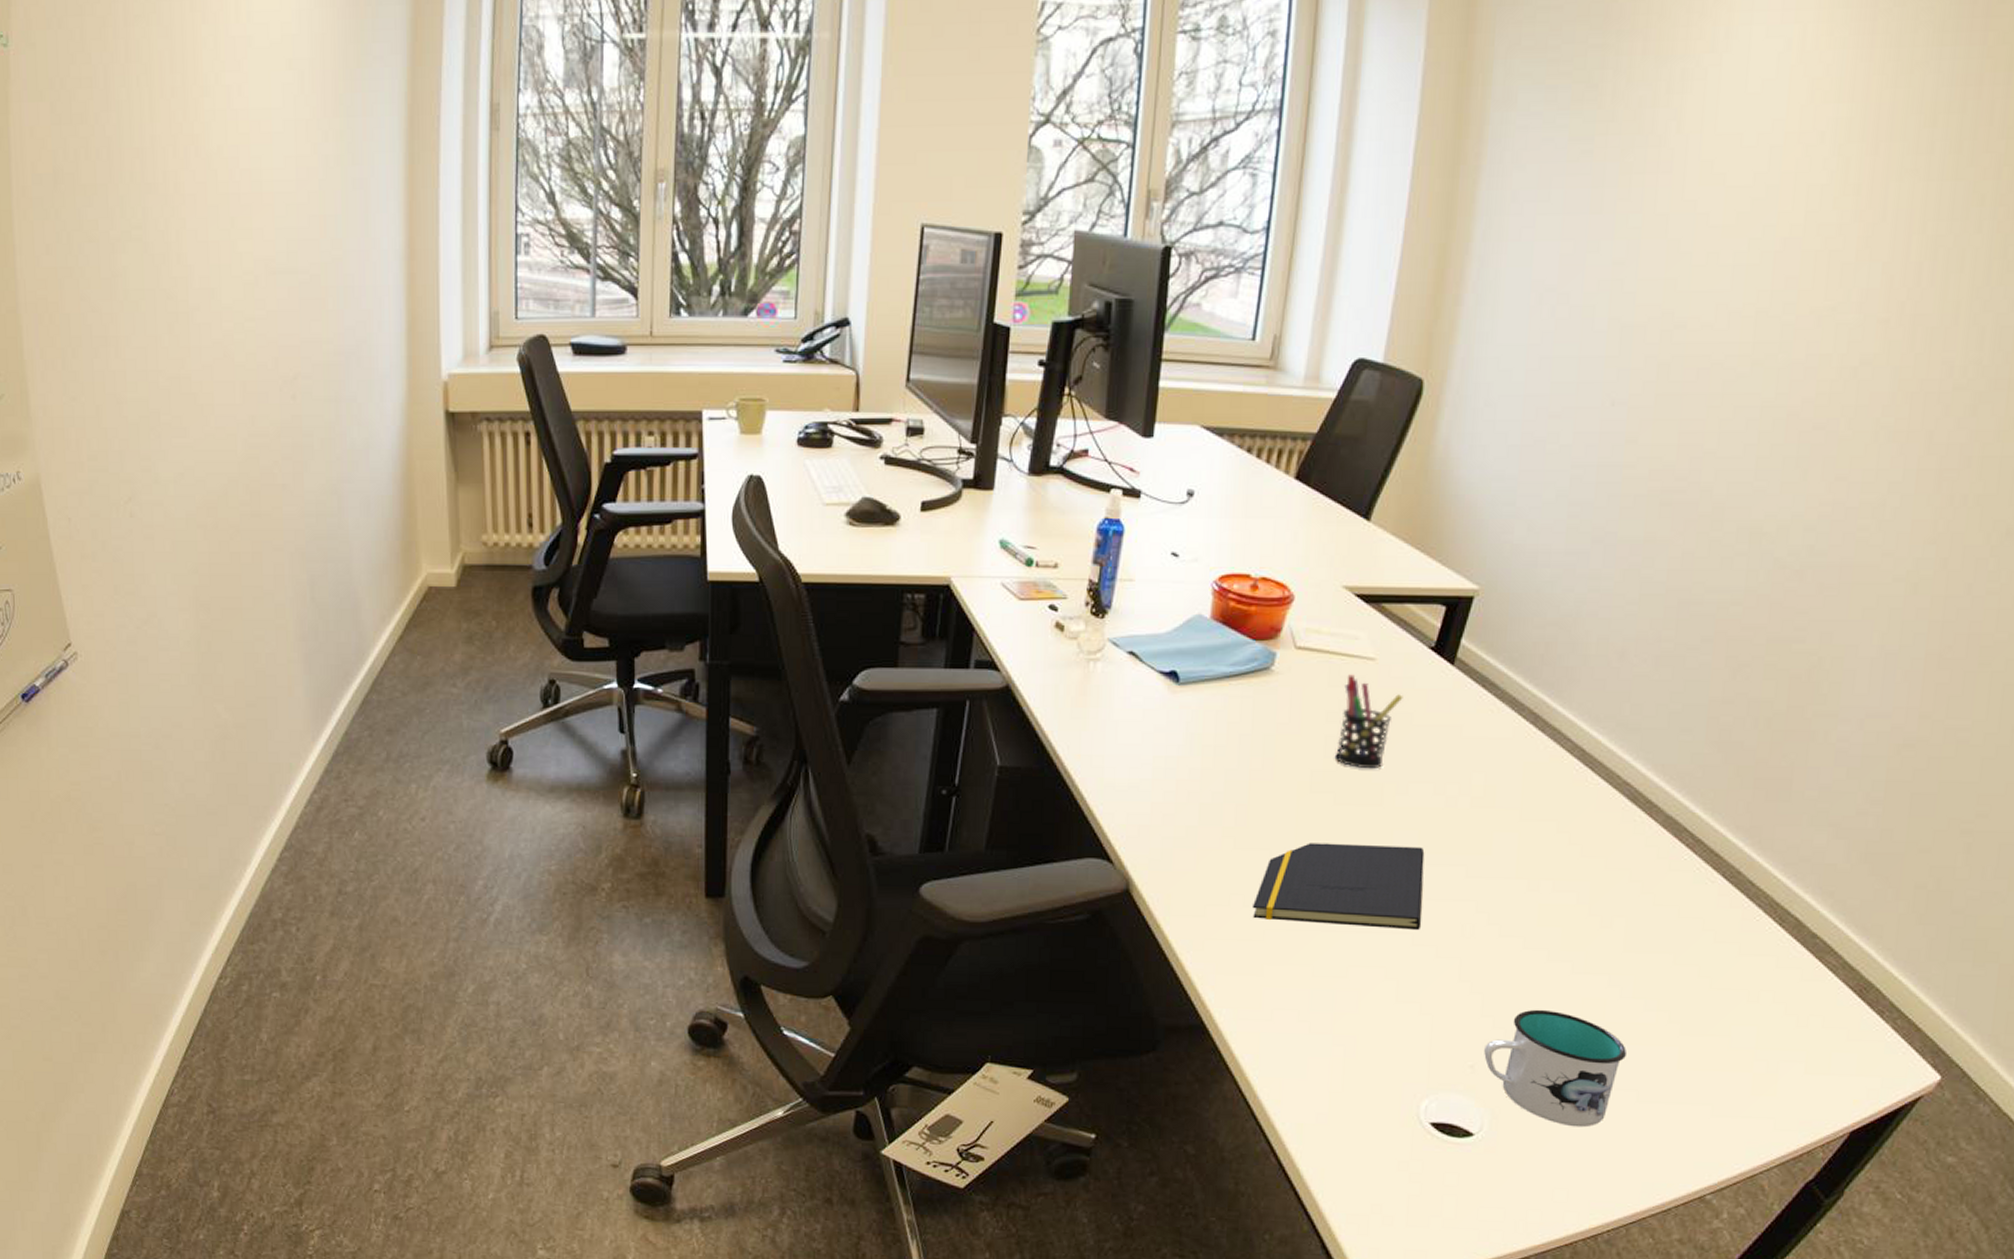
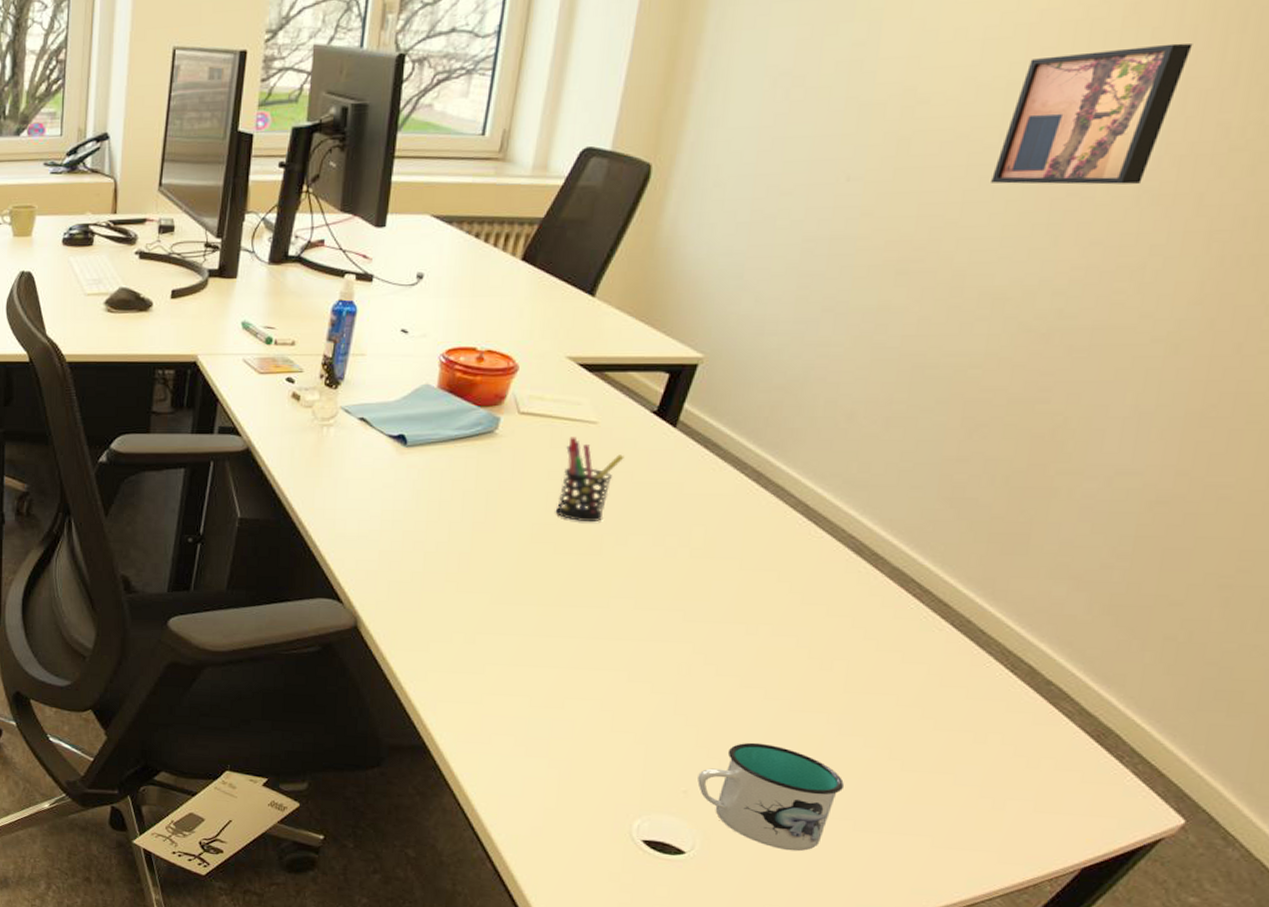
notepad: present [1253,843,1425,931] -> none [473,588,643,668]
wall art: none [1745,279,1918,419] -> present [991,43,1193,185]

